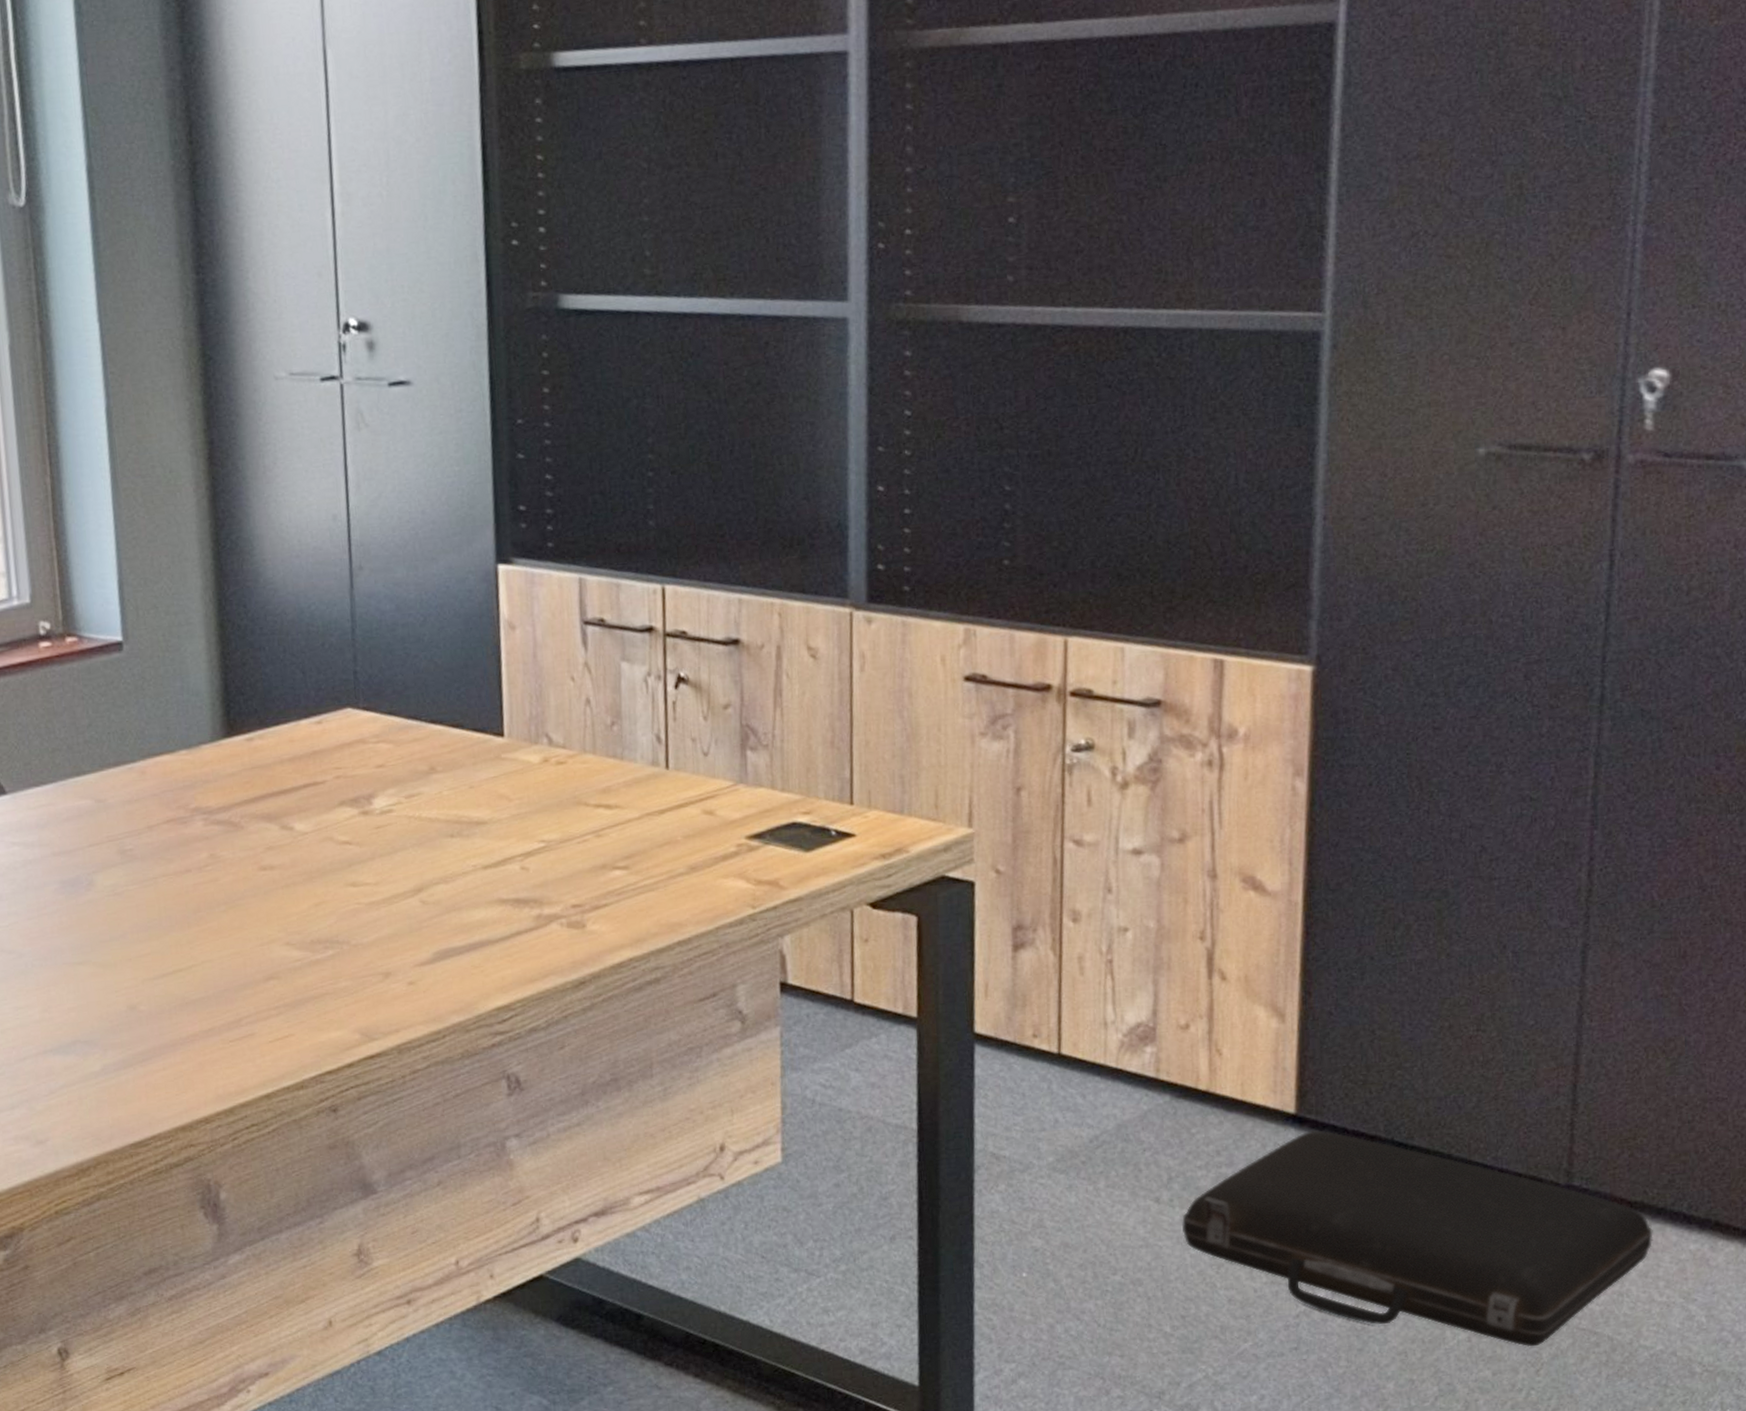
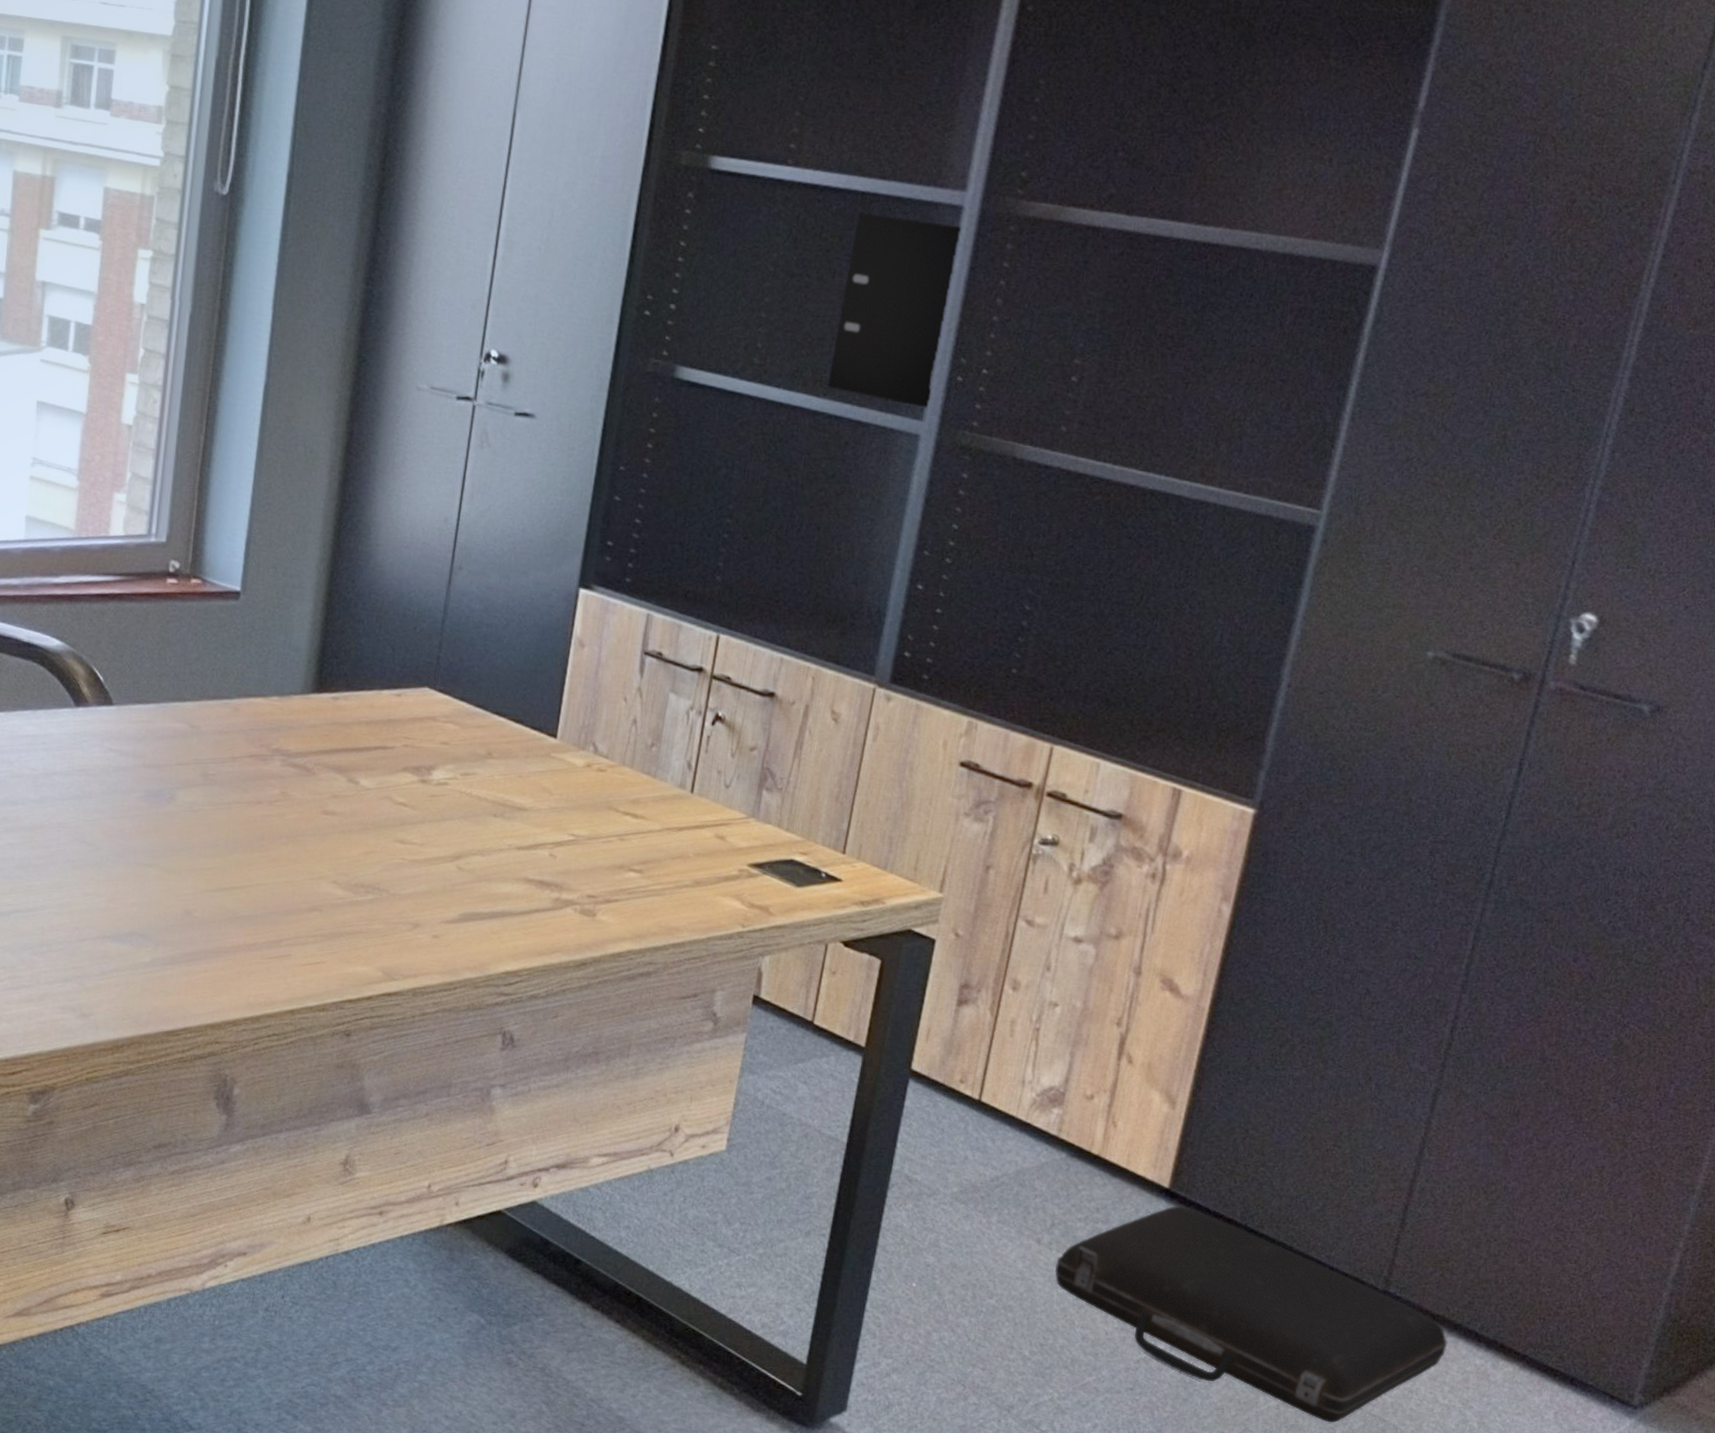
binder: none [730,74,853,287] -> present [827,212,962,408]

